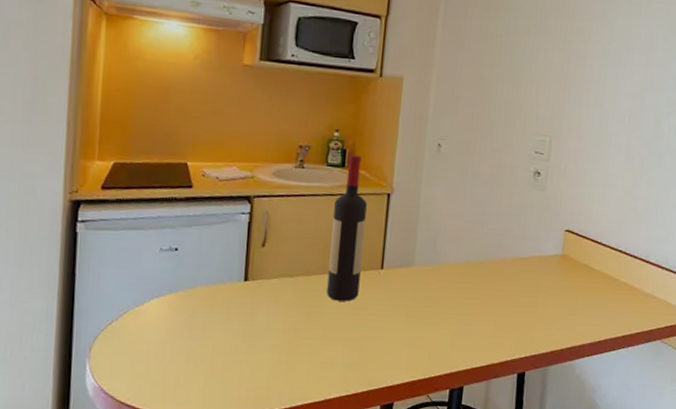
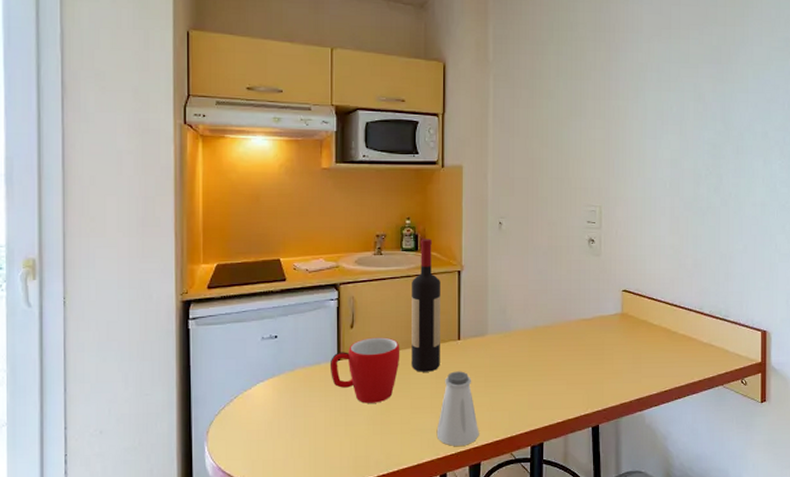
mug: none [235,258,316,331] -> present [329,337,400,403]
saltshaker: none [348,303,395,384] -> present [436,371,479,446]

